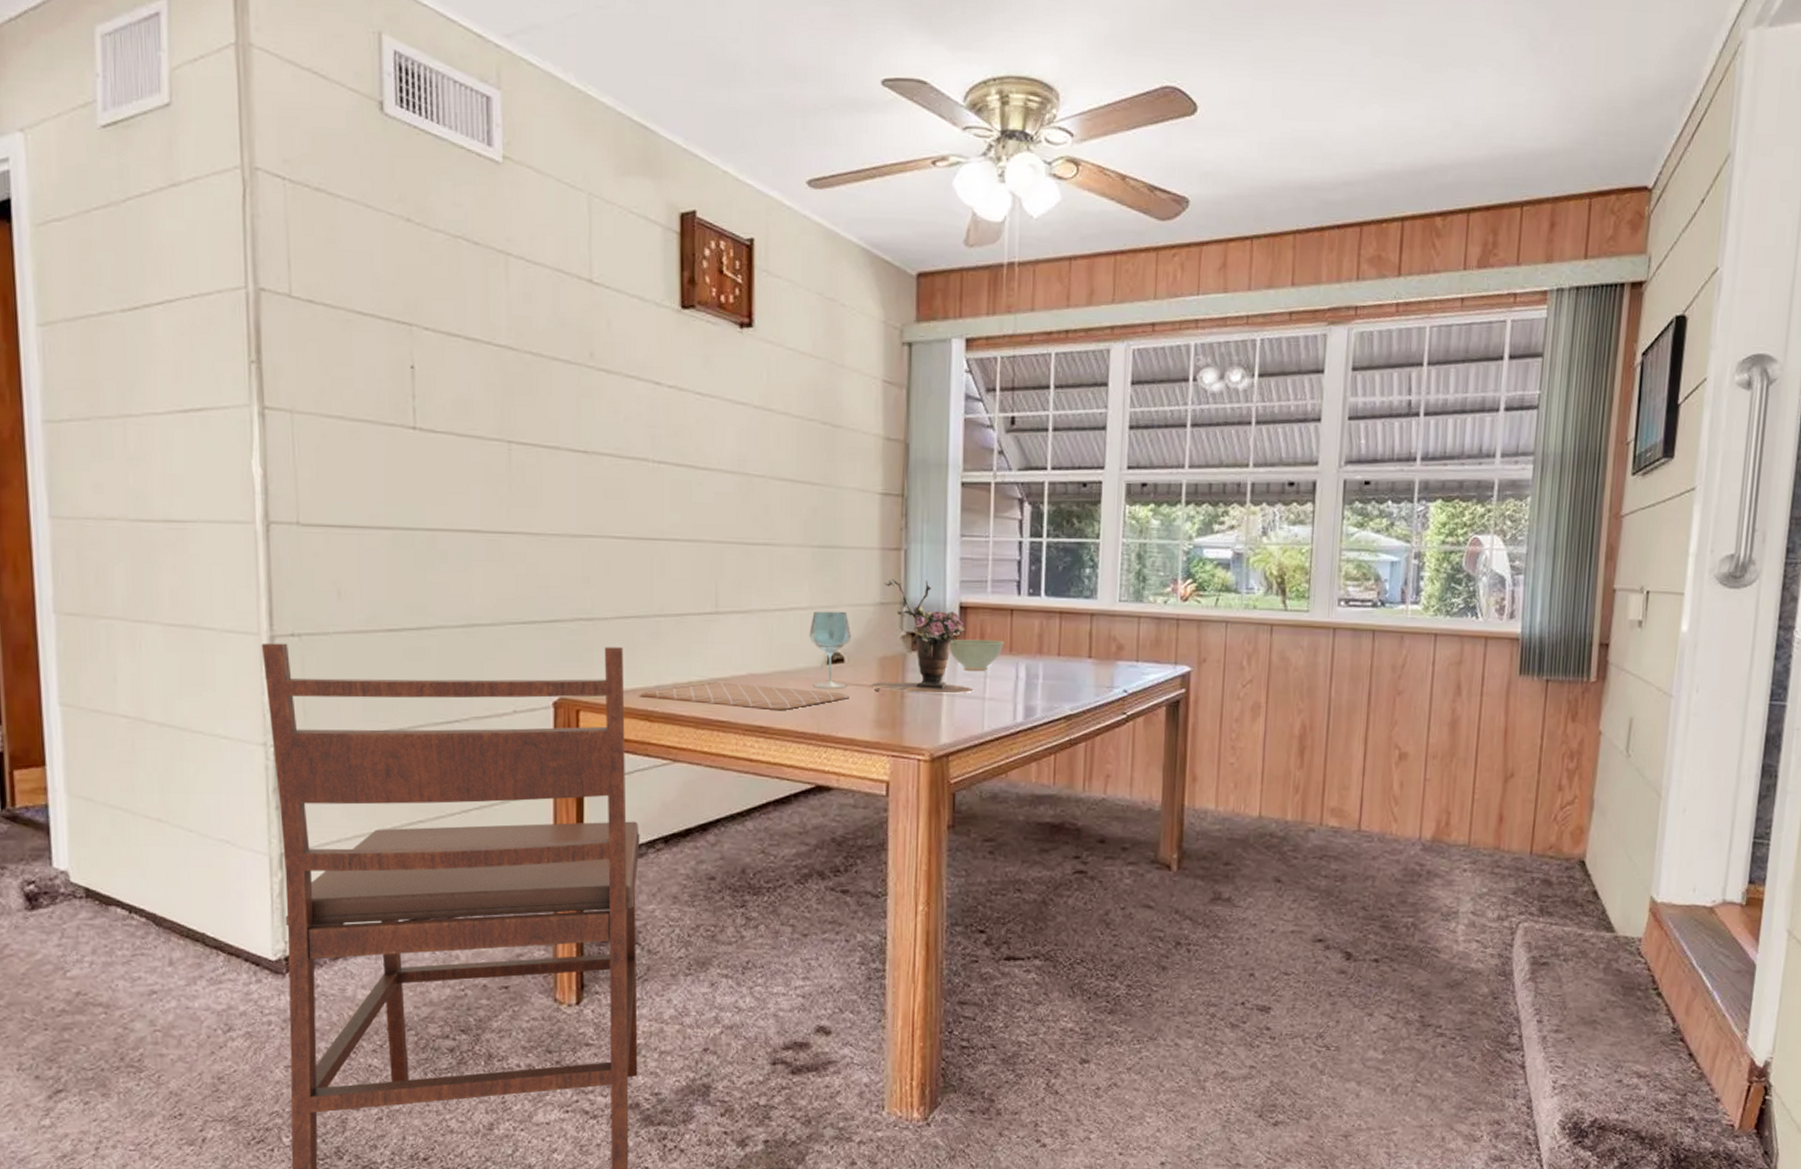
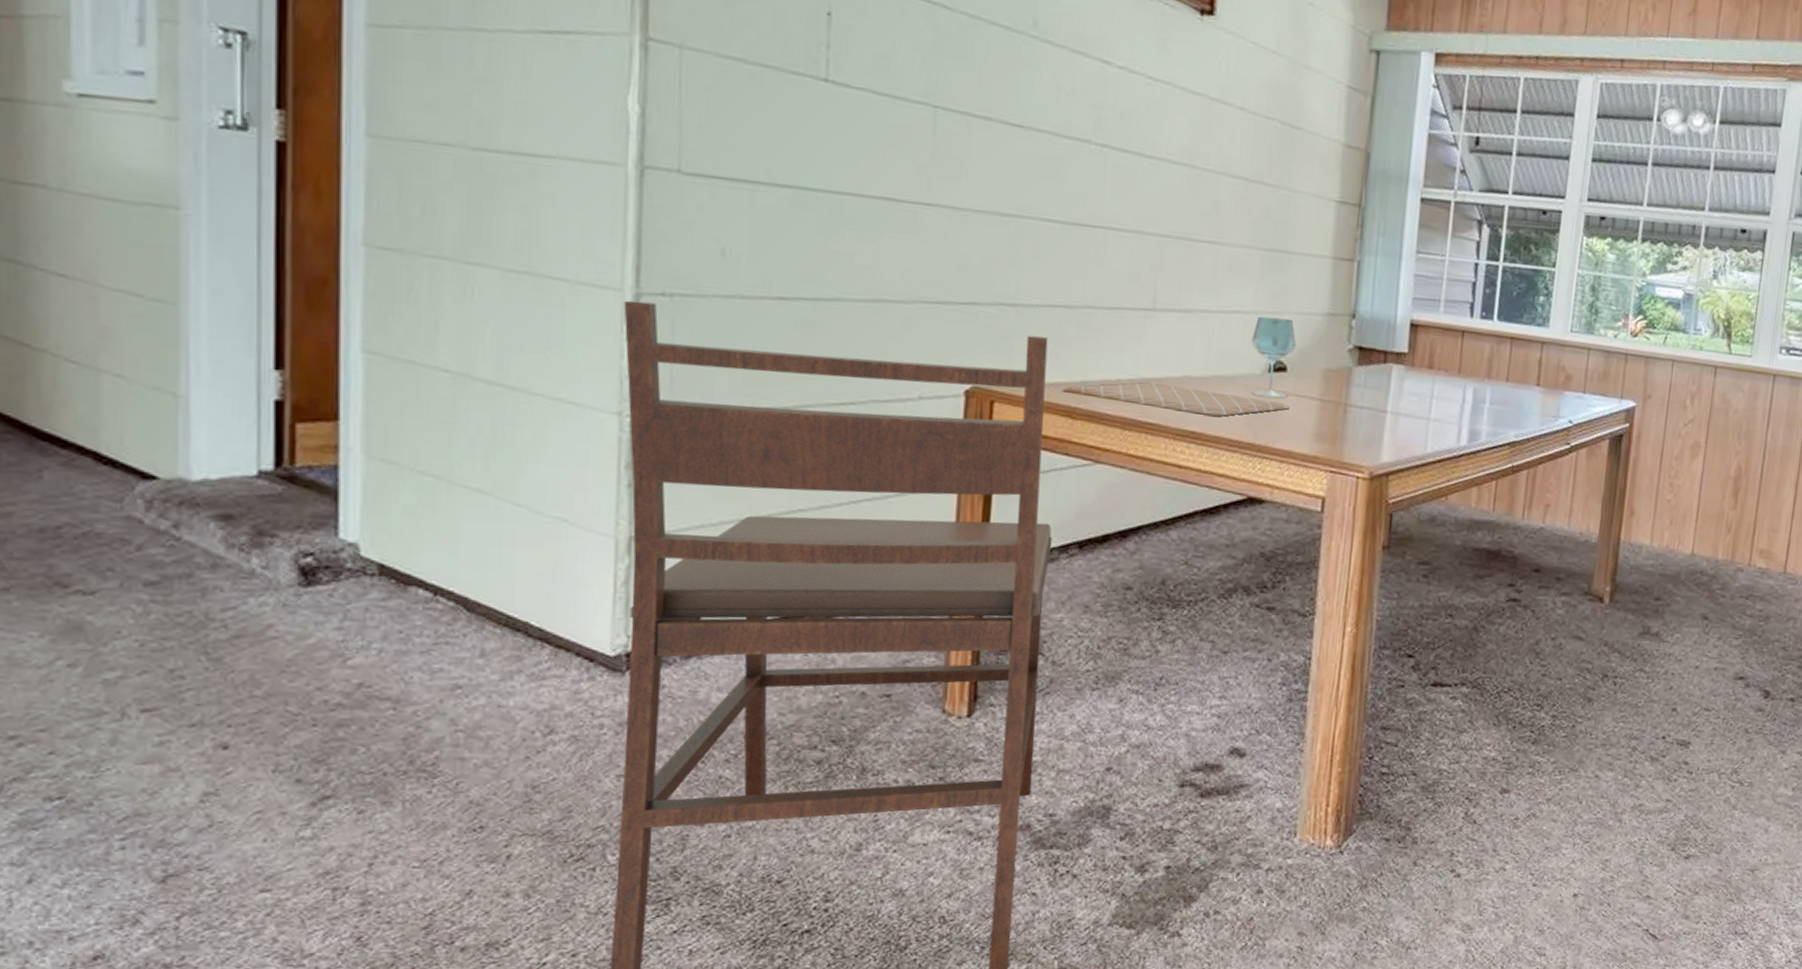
flower arrangement: present [871,579,974,694] -> none [1313,290,1419,412]
bowl: present [949,639,1004,672] -> none [1396,357,1453,392]

